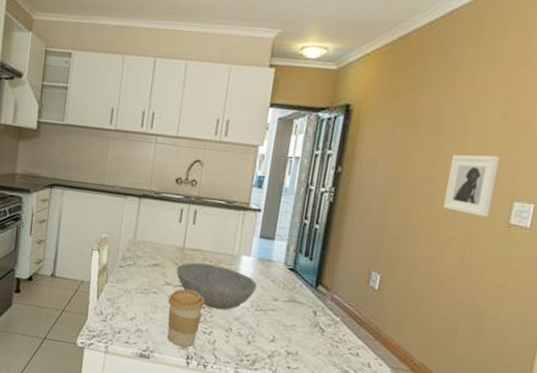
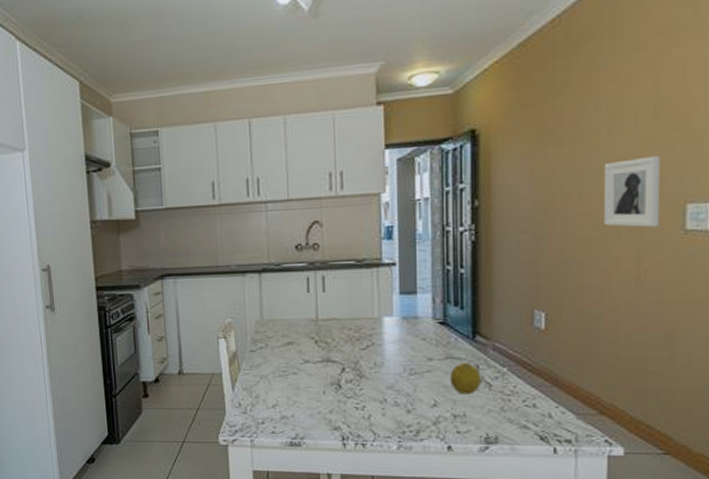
coffee cup: present [167,289,205,347] -> none [310,364,351,428]
bowl: present [176,262,258,310] -> none [313,332,407,381]
fruit: none [289,306,317,336] -> present [450,362,481,395]

